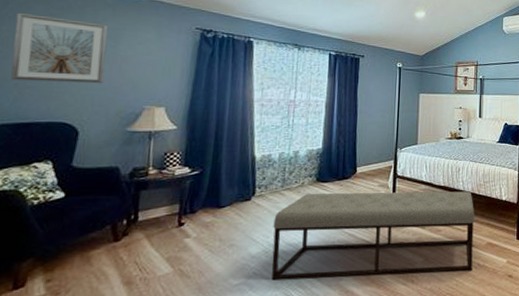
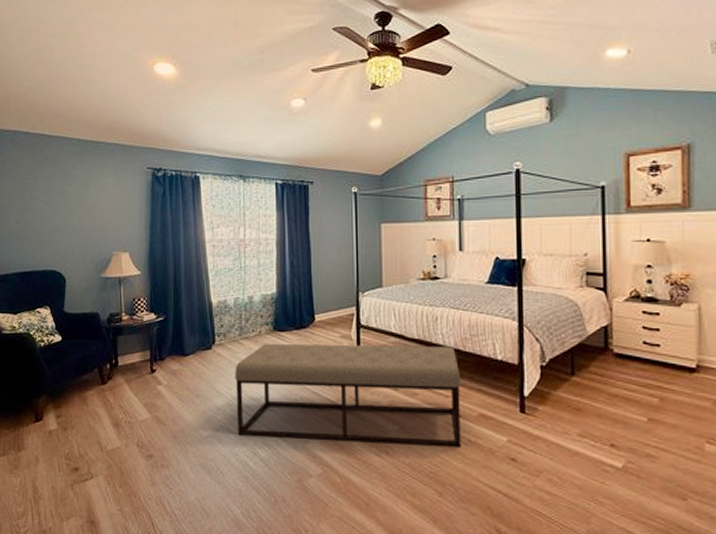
picture frame: present [10,12,108,83] -> none [12,169,79,232]

